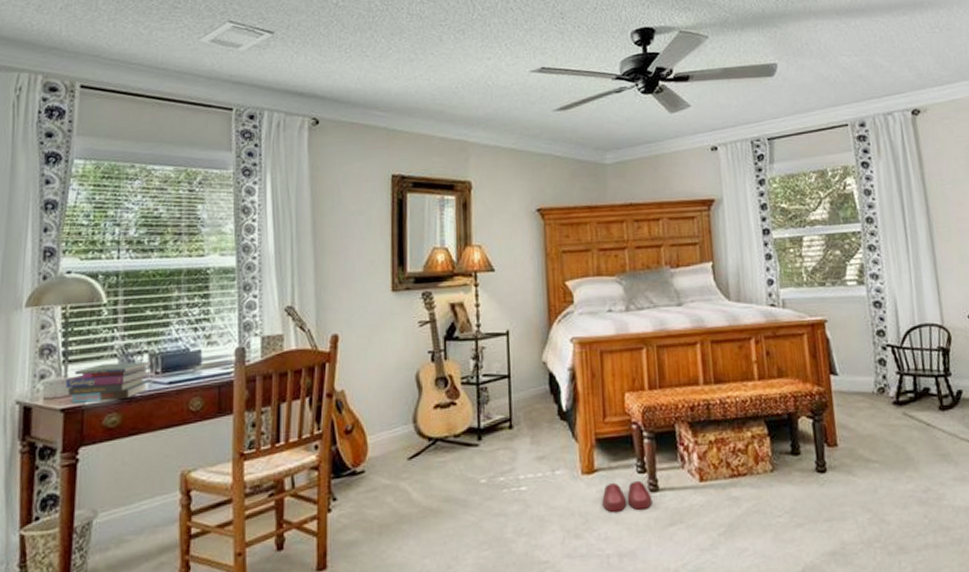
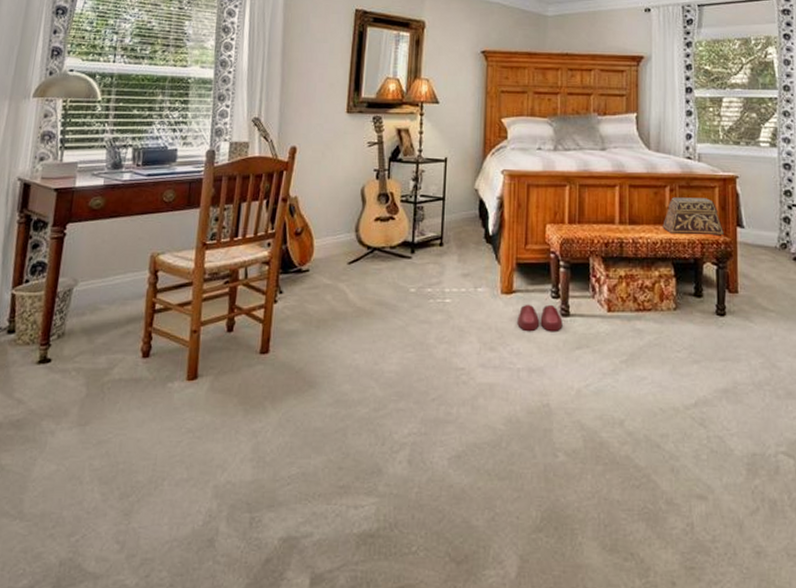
books: present [65,362,151,404] -> none [60,153,134,186]
decorative box: none [750,347,818,390] -> present [662,197,725,236]

